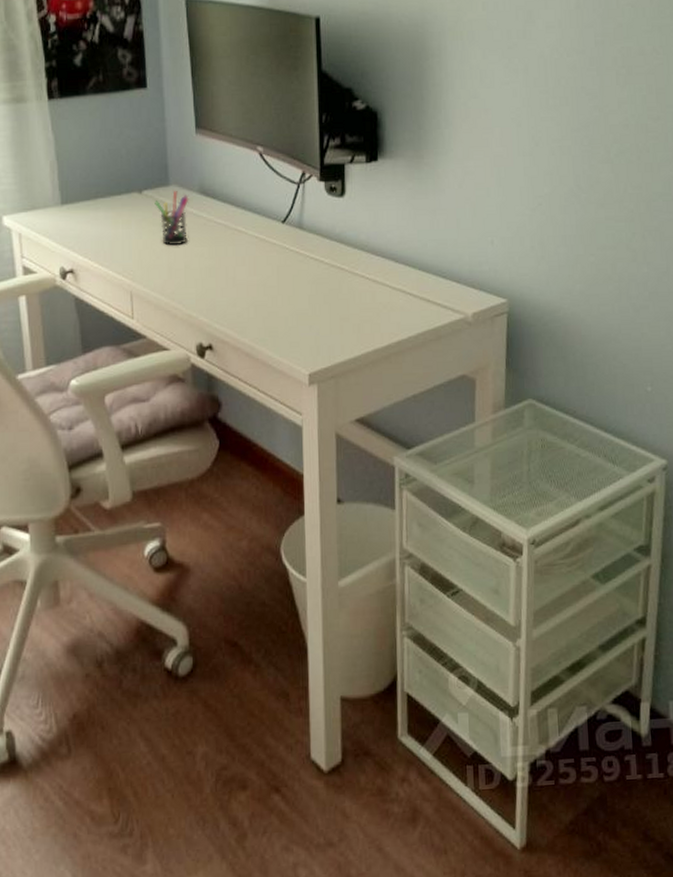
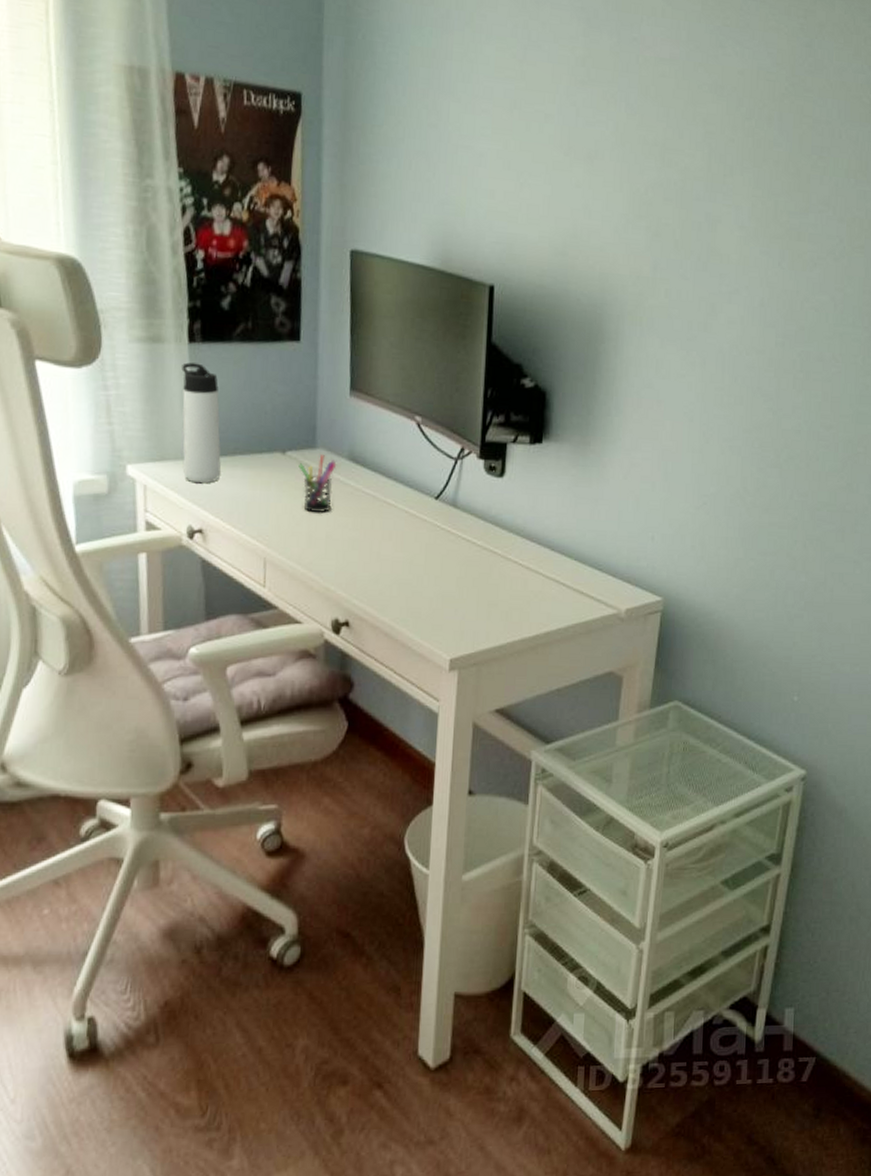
thermos bottle: none [44,117,85,228] -> present [181,362,221,484]

